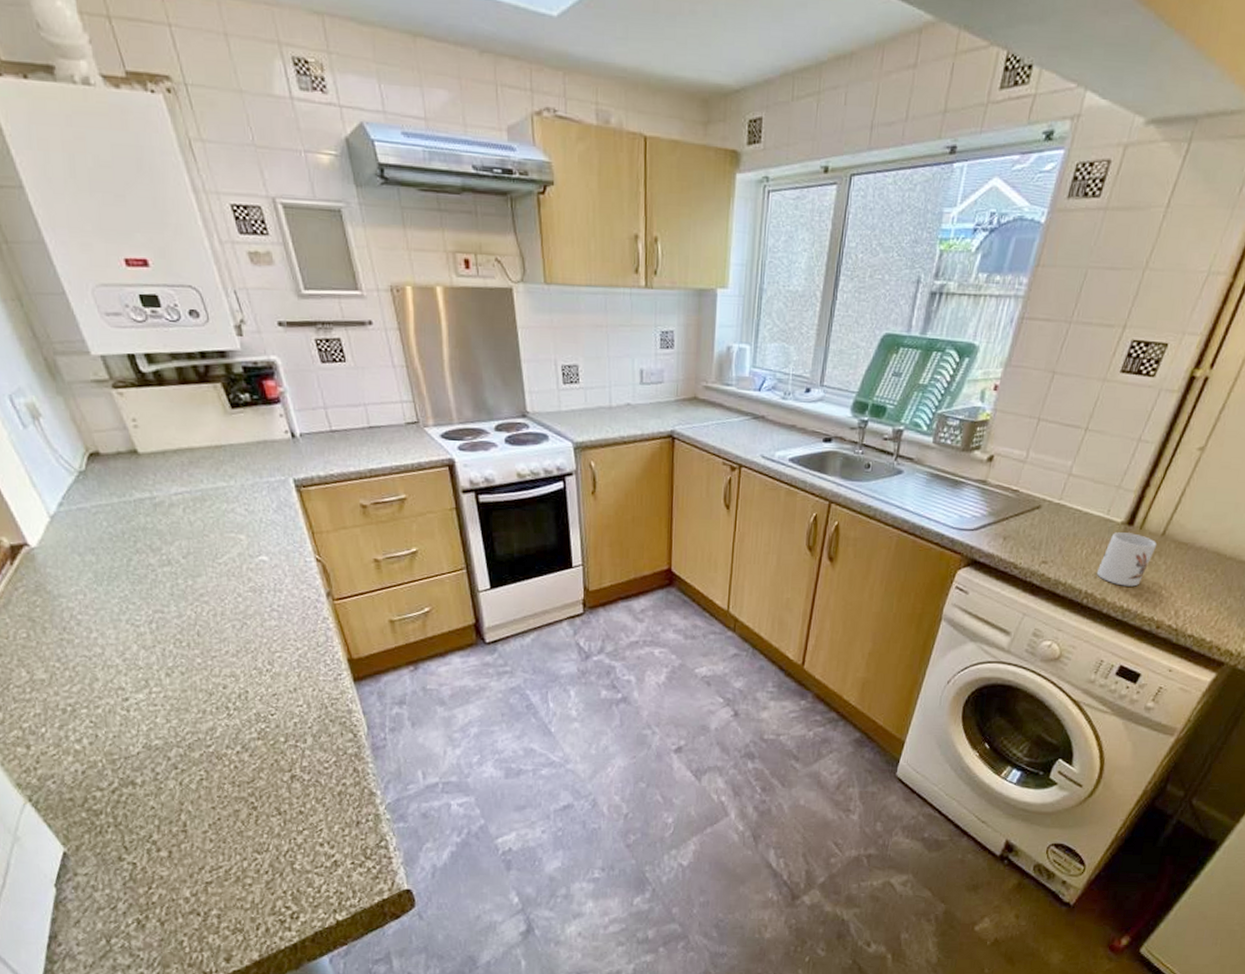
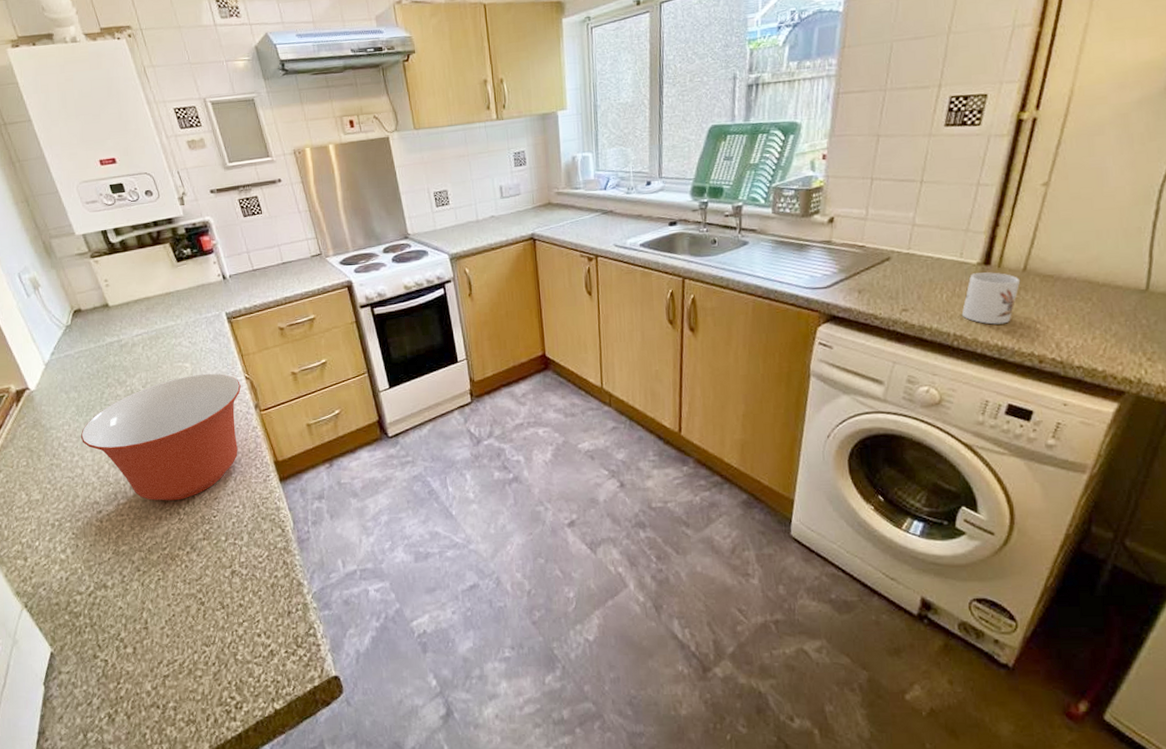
mixing bowl: none [100,549,310,694] -> present [80,373,241,501]

